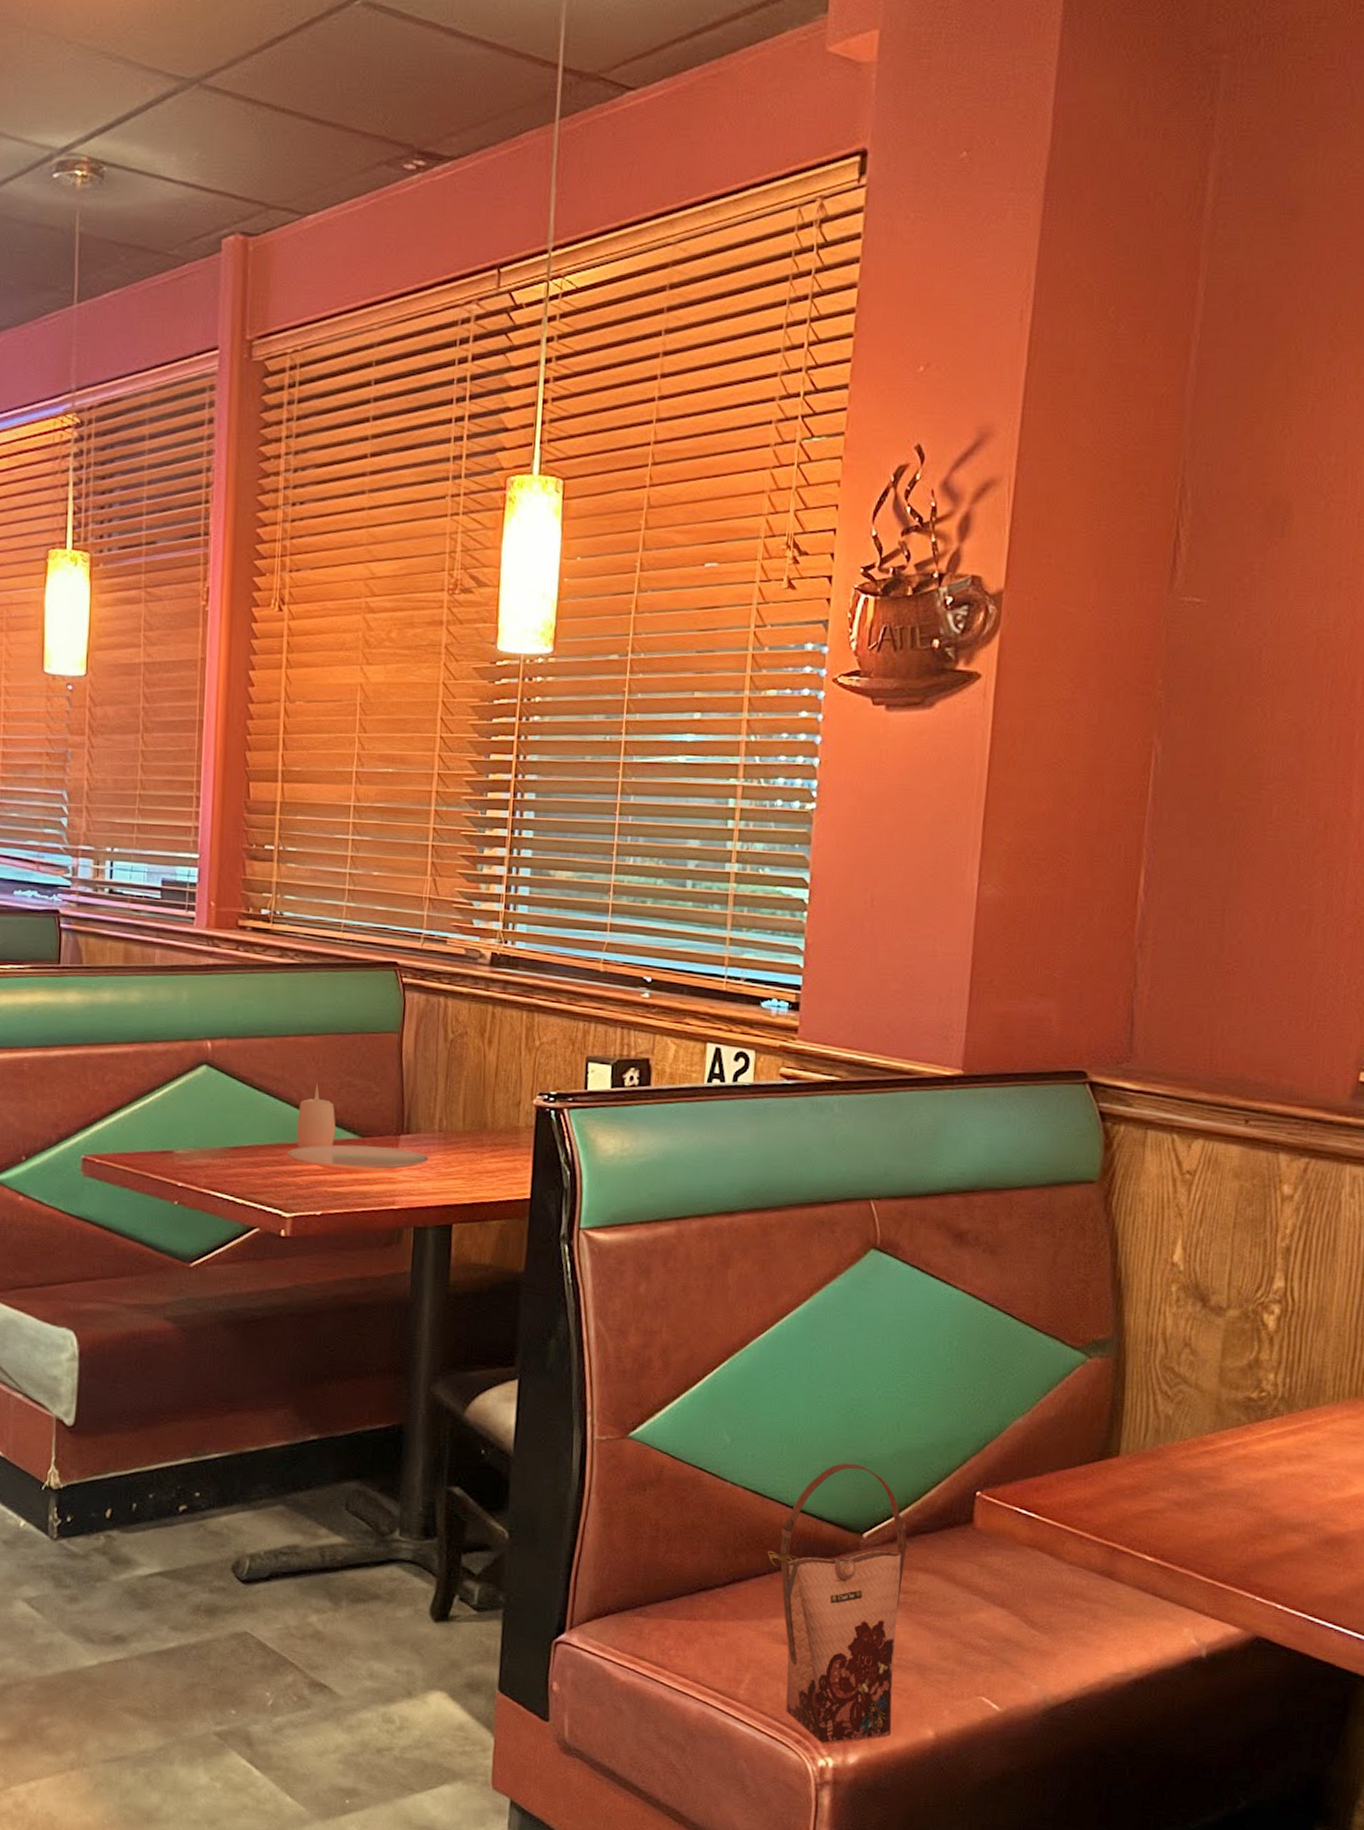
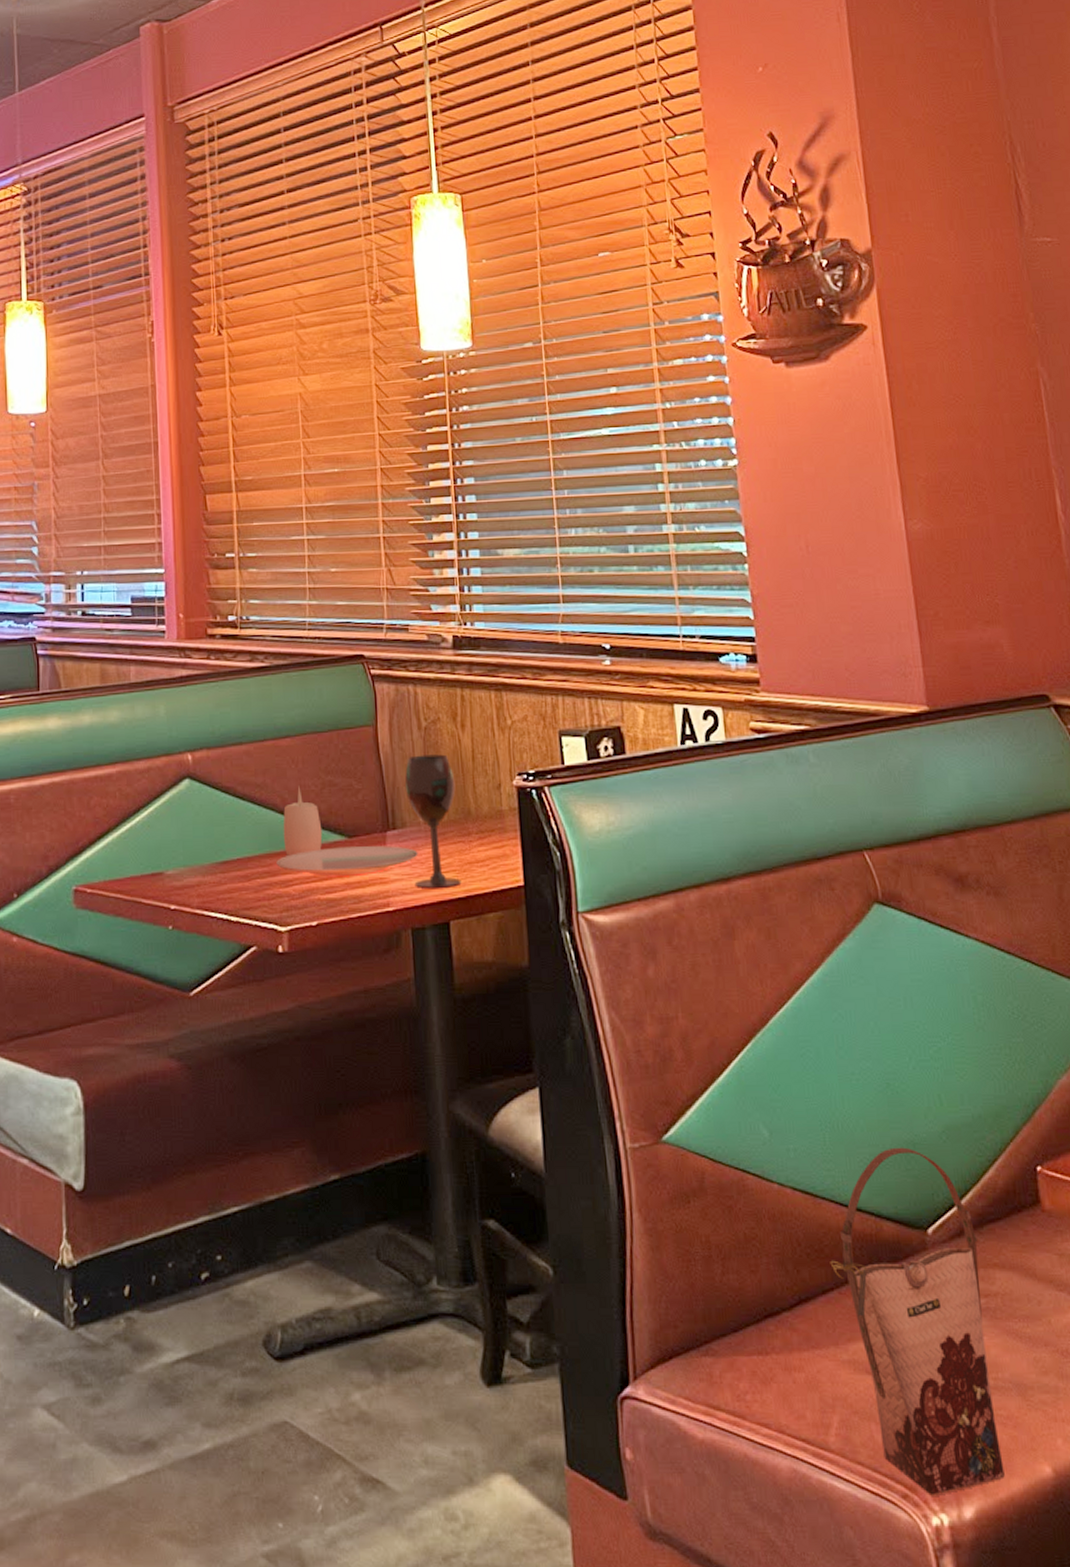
wine glass: none [422,1066,475,1193] -> present [404,754,462,888]

